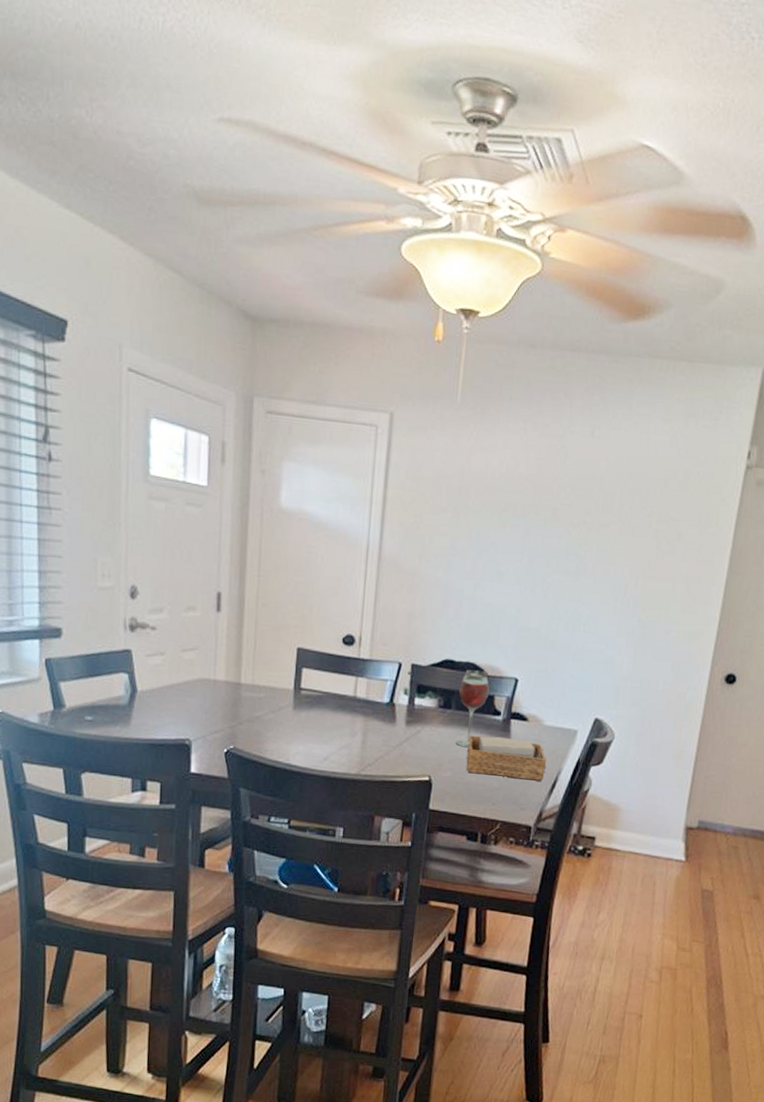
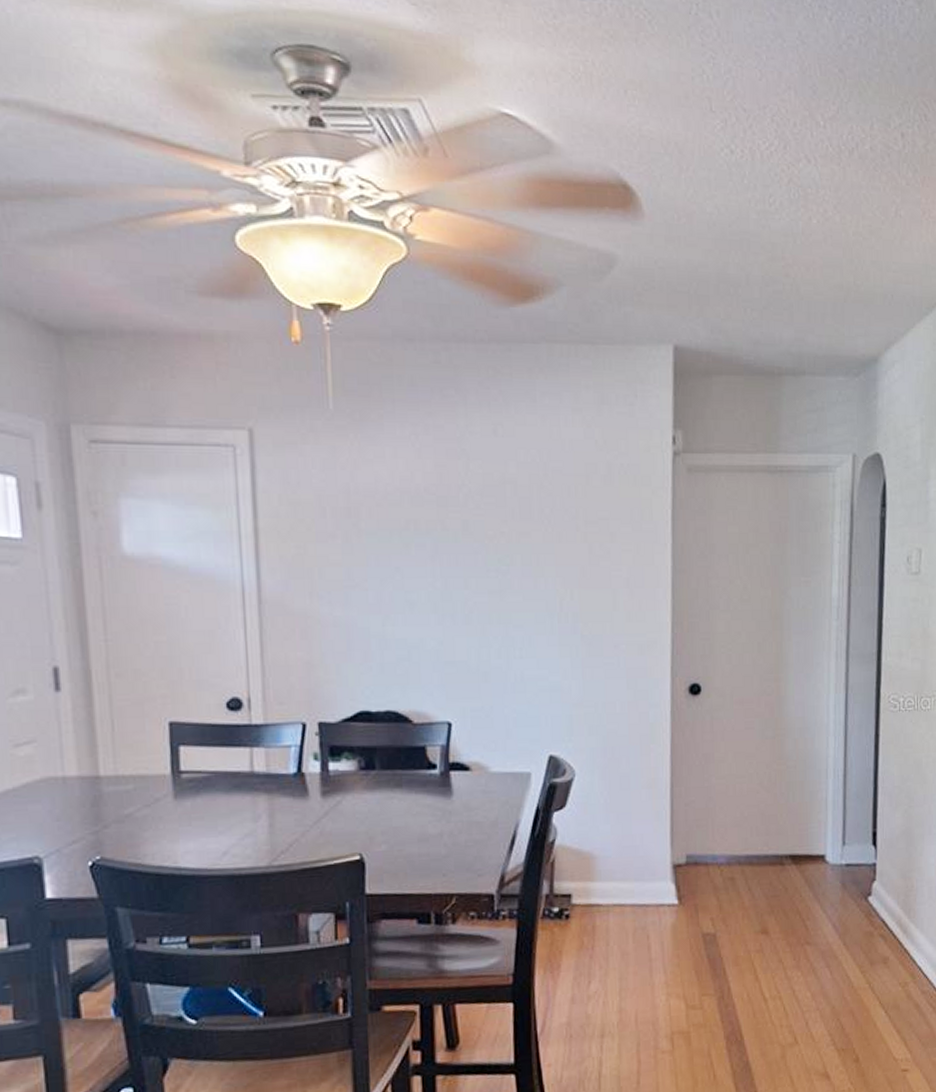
wineglass: present [456,669,489,748] -> none [382,719,419,813]
napkin holder: present [466,735,546,781] -> none [401,793,500,843]

